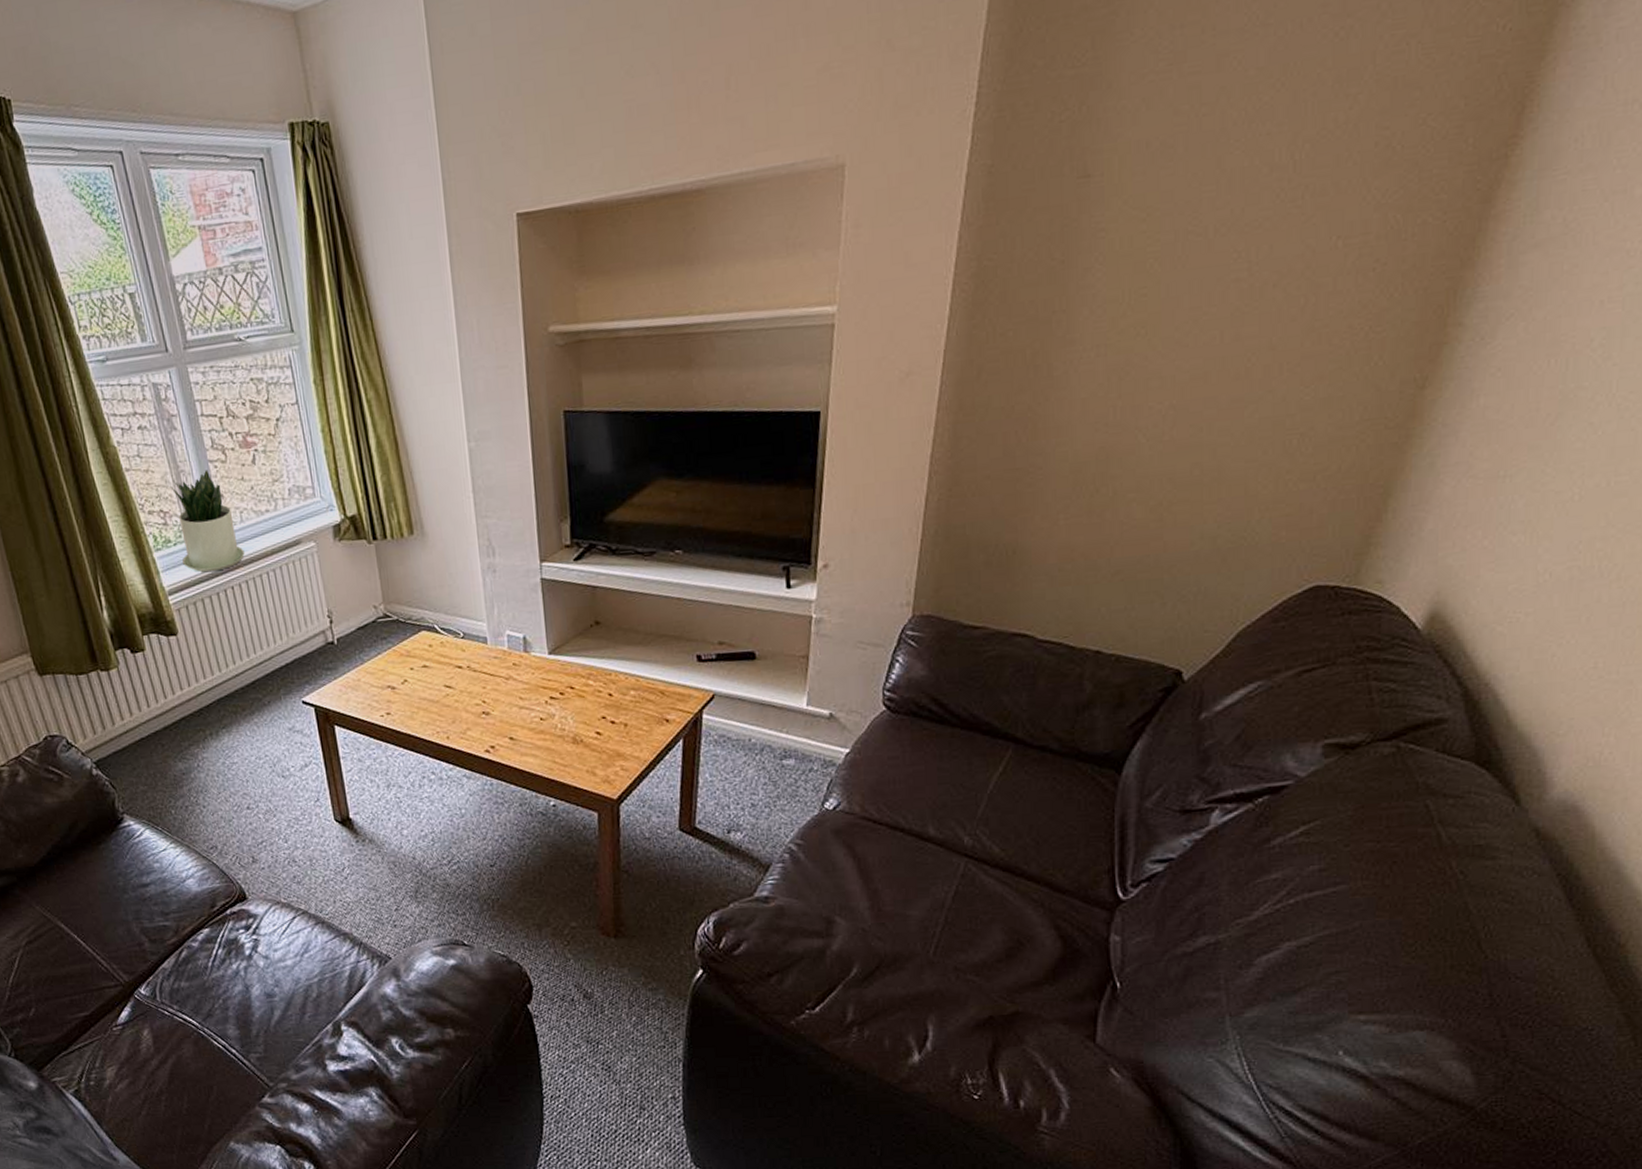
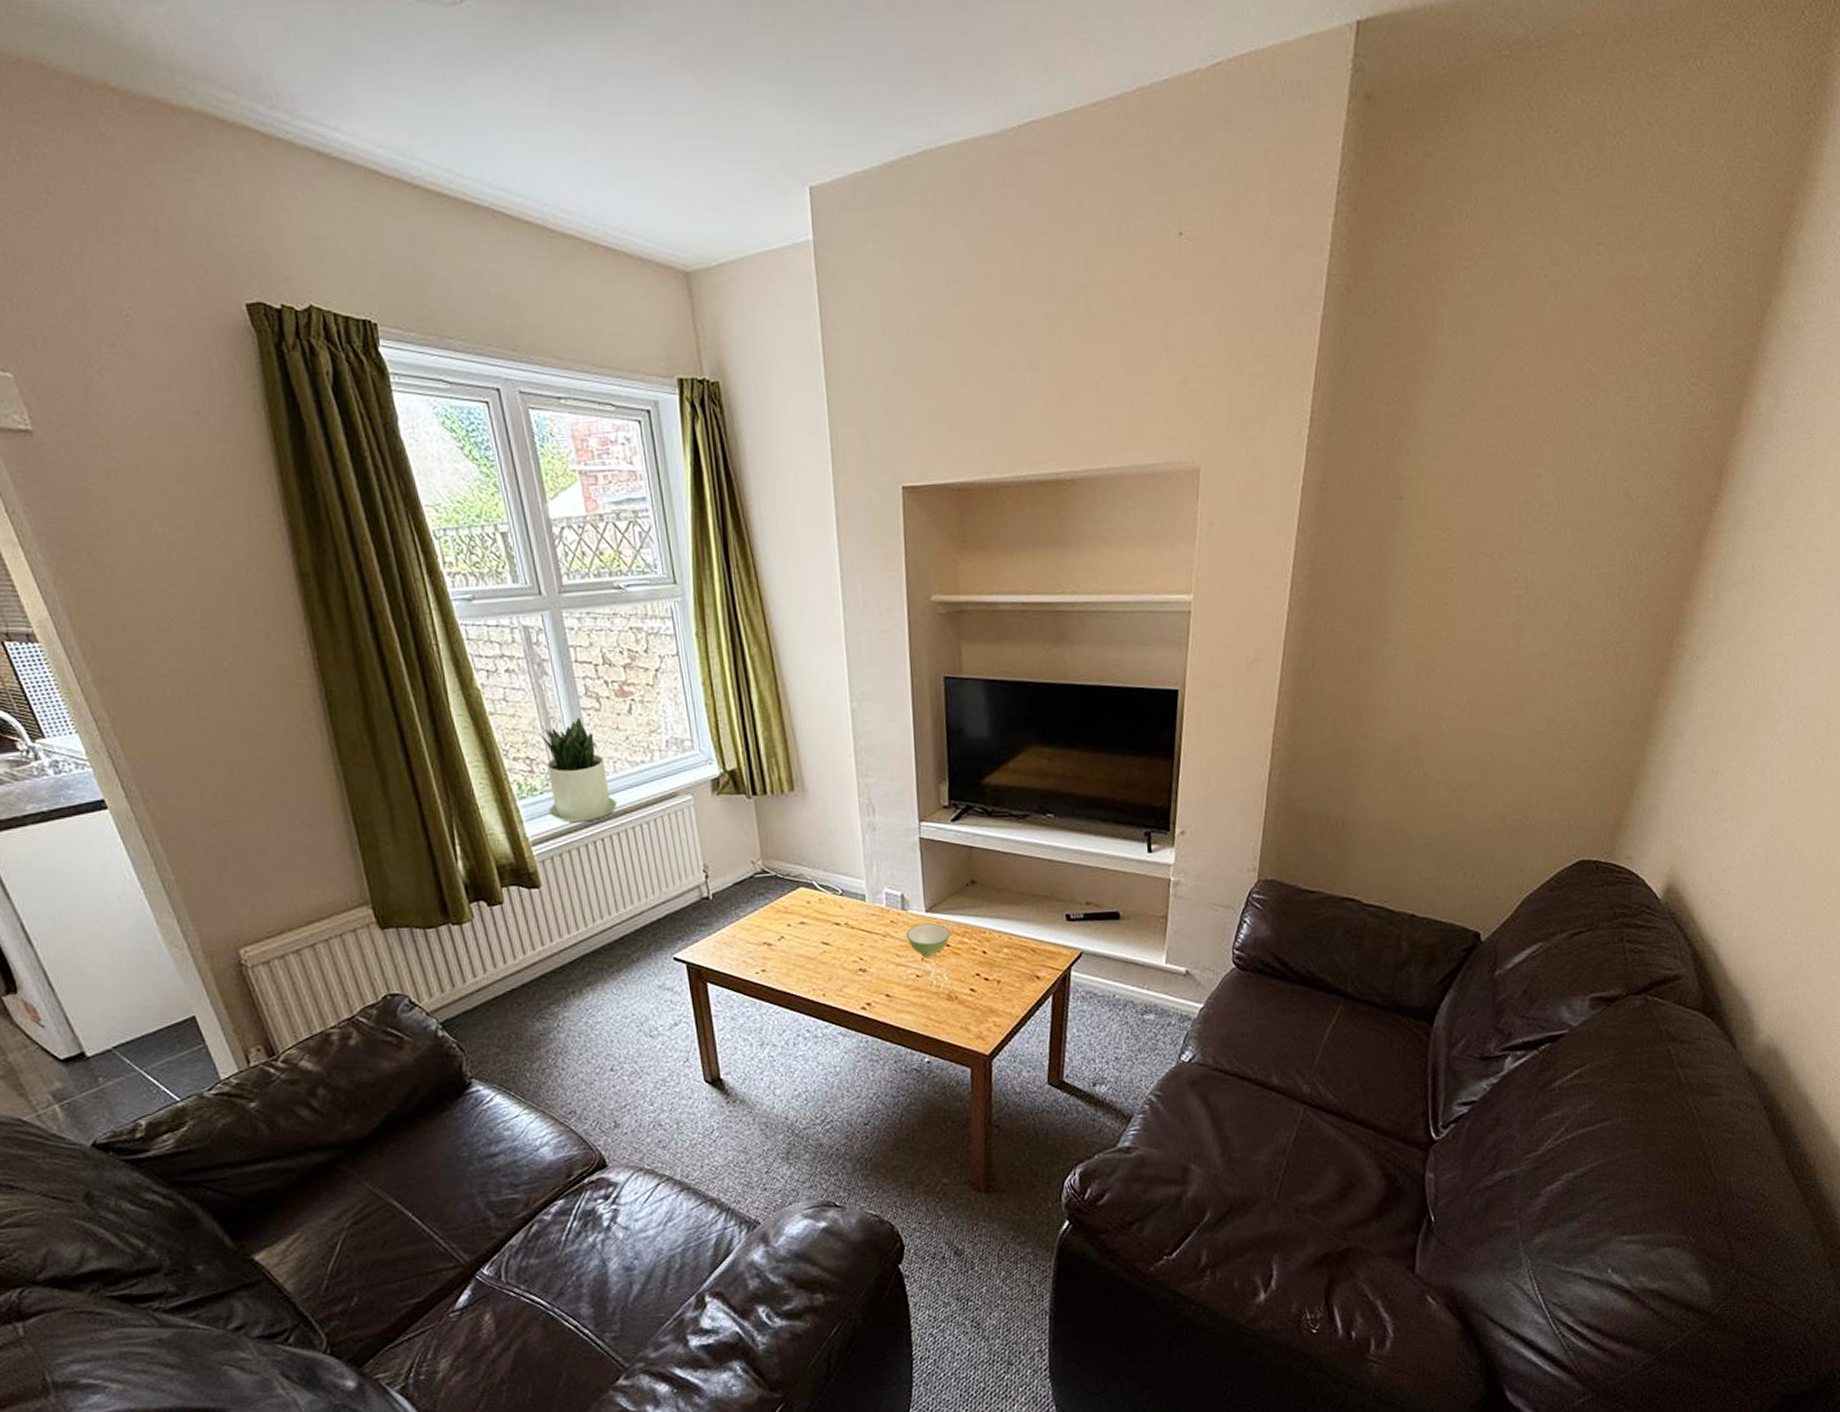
bowl: none [529,665,574,702] -> present [906,923,950,959]

